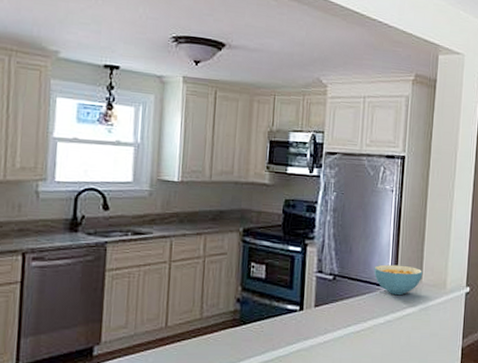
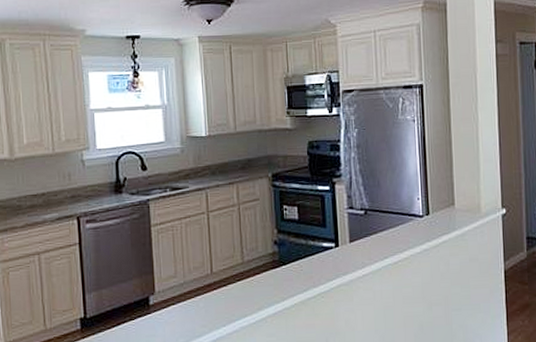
cereal bowl: present [373,264,423,295] -> none [404,193,455,223]

